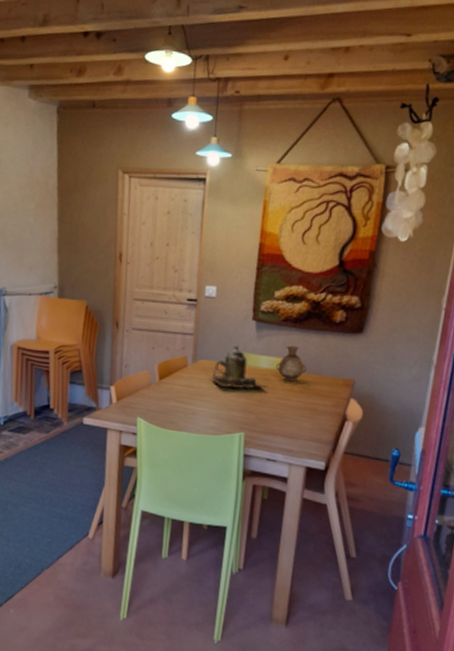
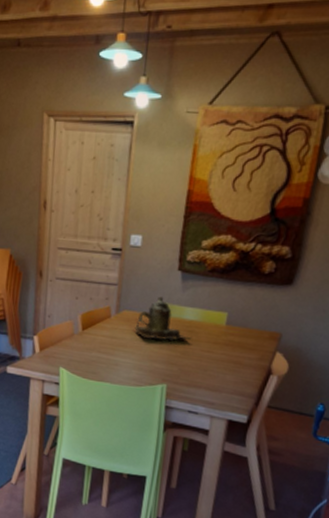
vase: present [275,345,307,382] -> none [200,297,233,334]

